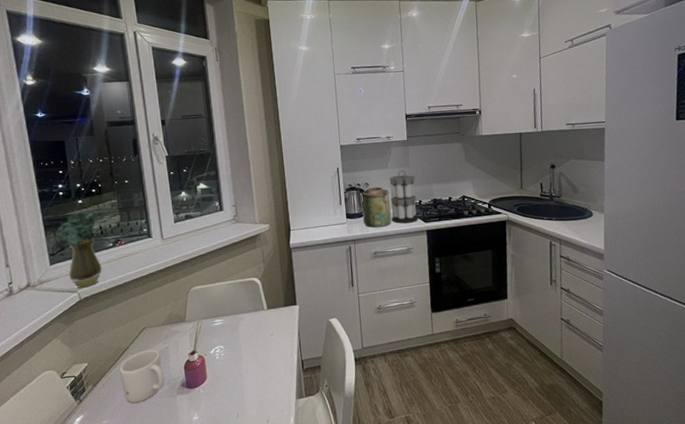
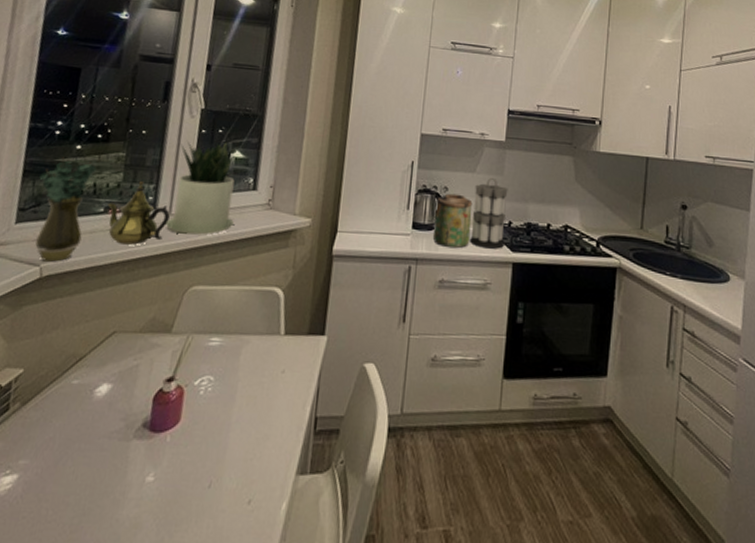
teapot: none [114,219,163,268] -> present [108,182,170,246]
mug: present [119,349,164,403] -> none [60,364,127,441]
planter: none [157,178,212,252] -> present [165,140,235,235]

